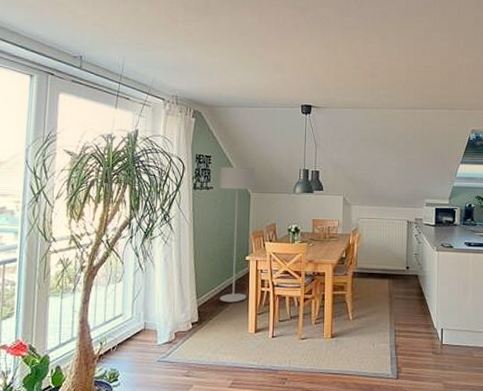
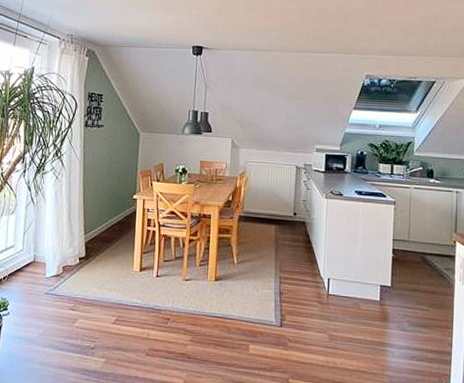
floor lamp: present [219,167,255,303] -> none [106,106,145,240]

